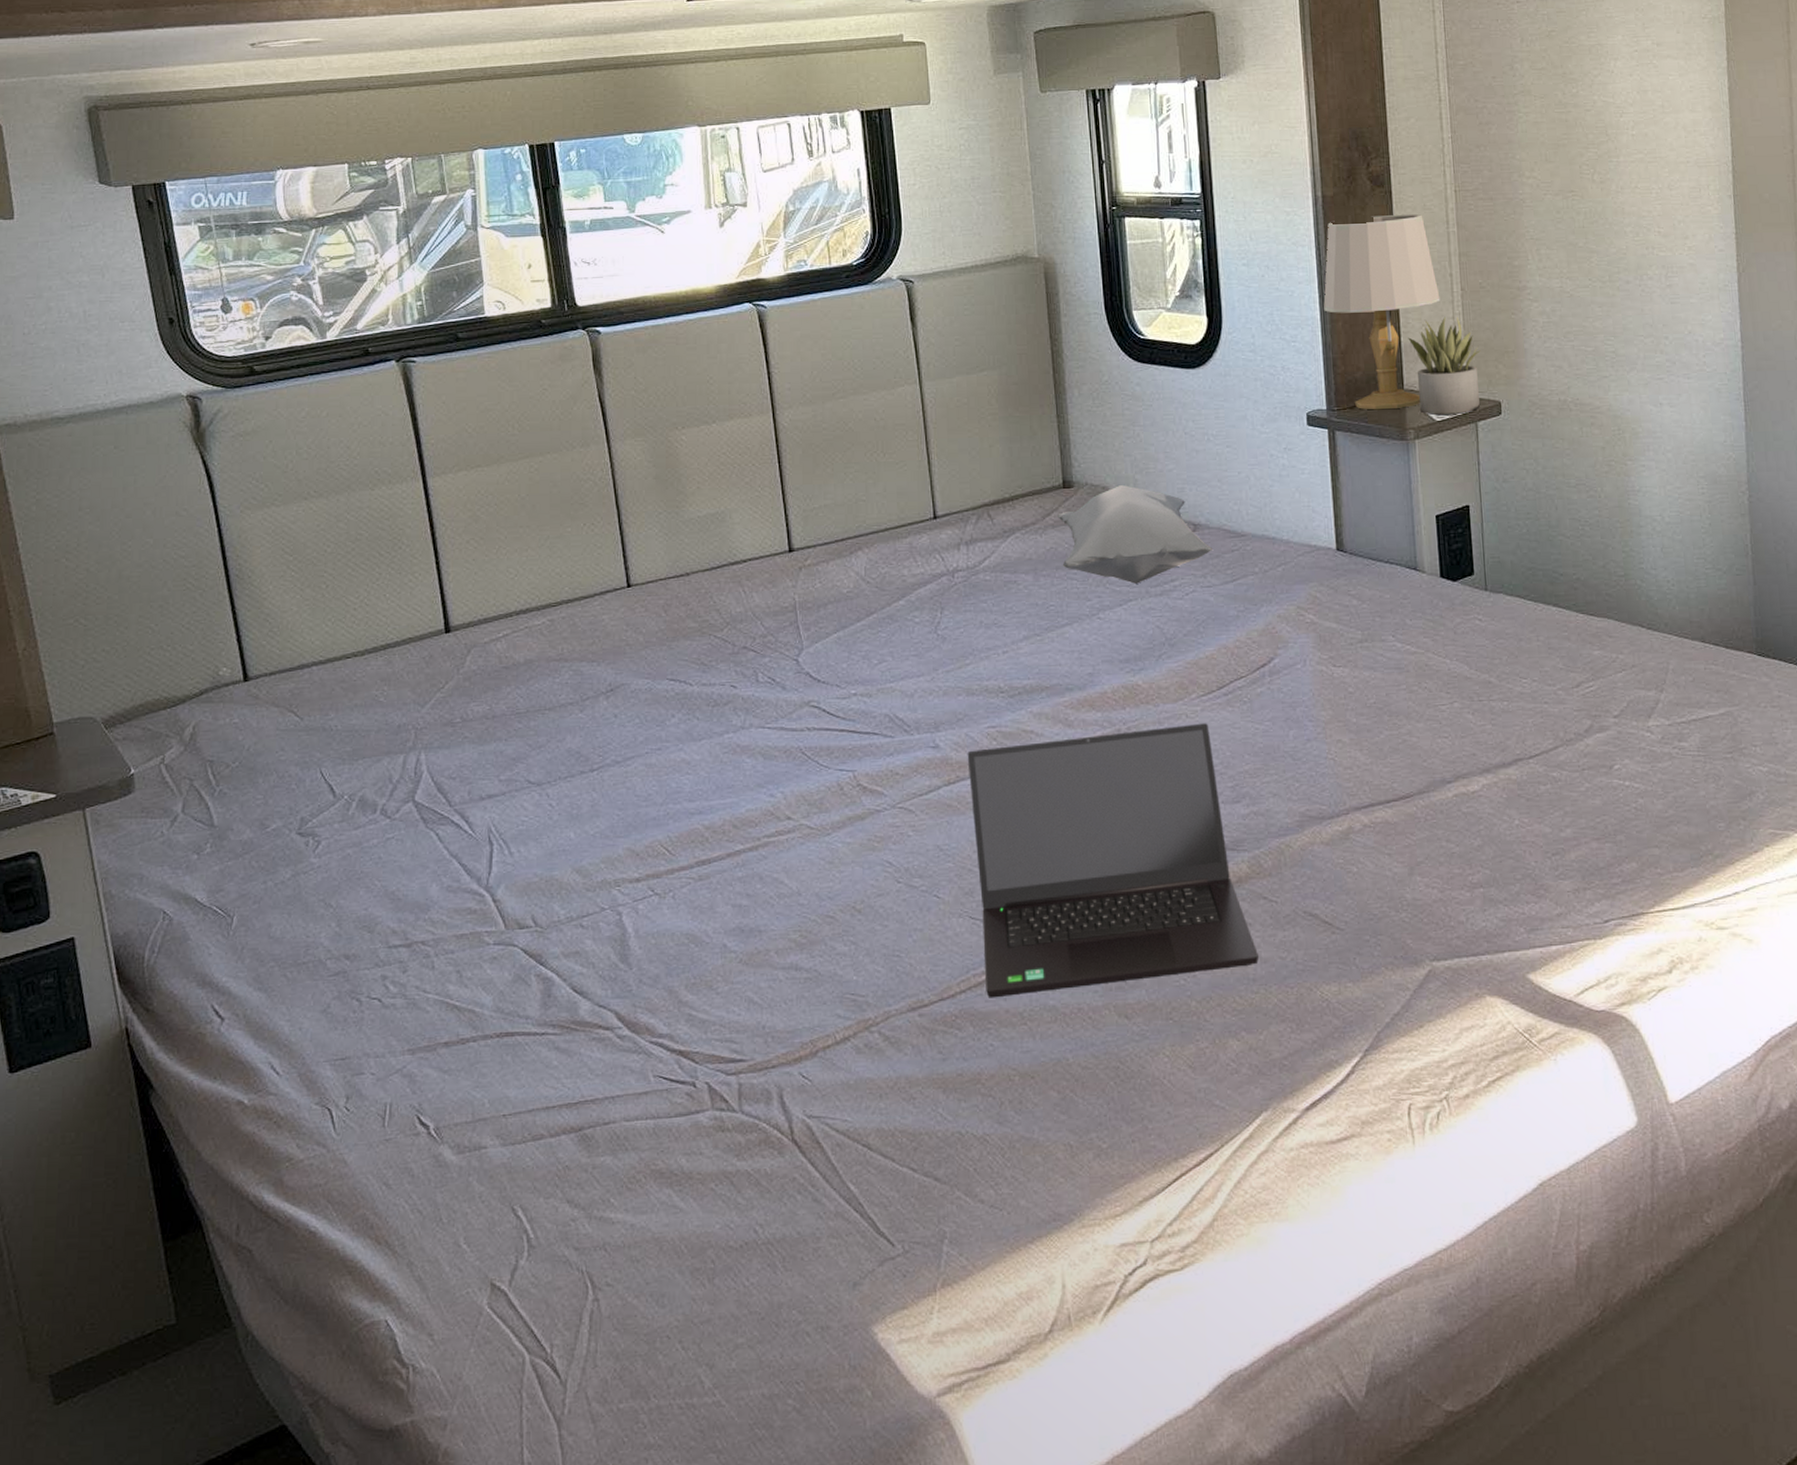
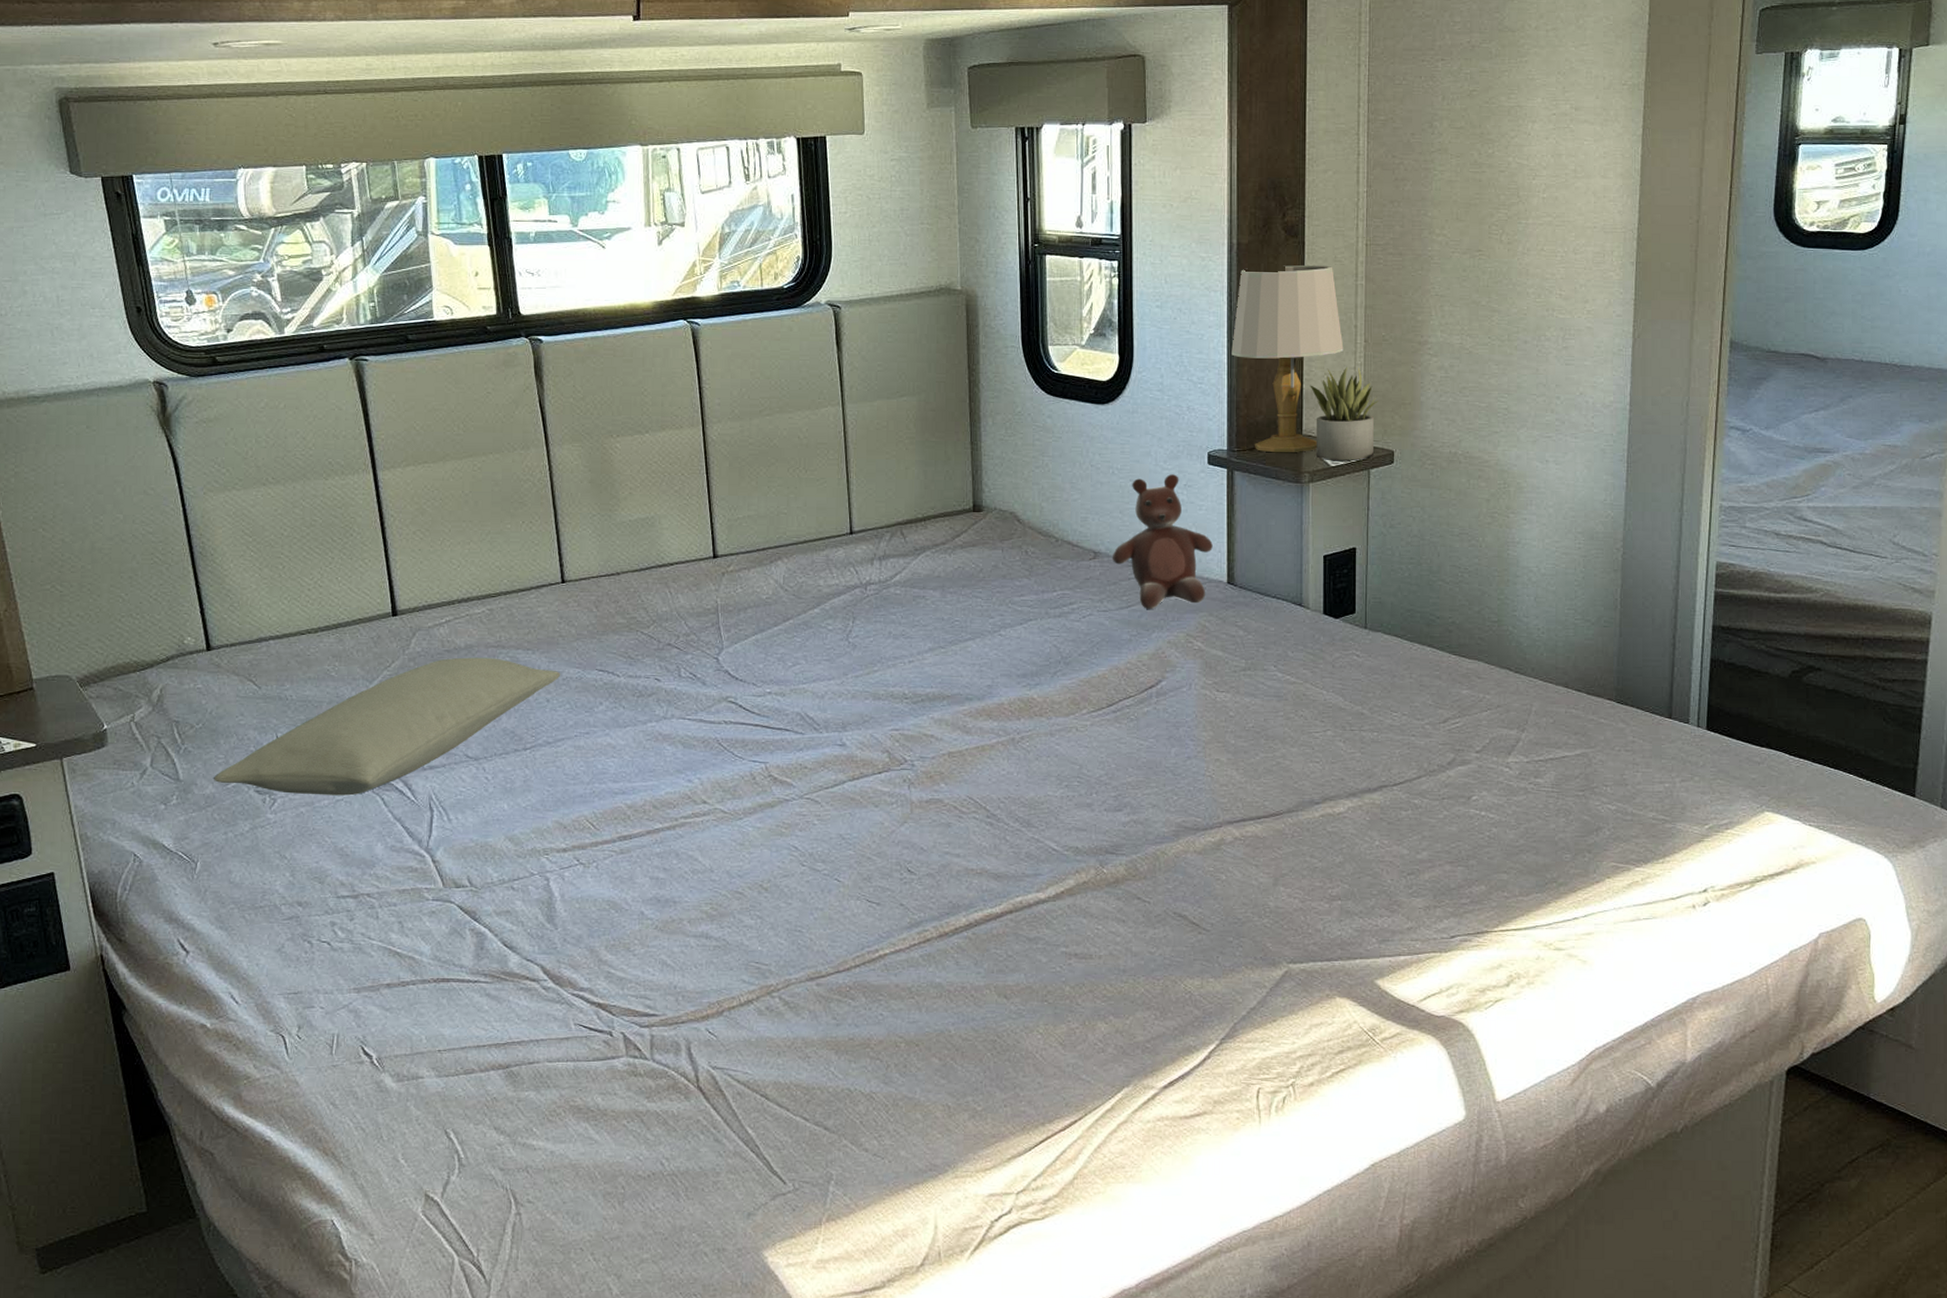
pillow: none [252,672,629,834] -> present [214,657,561,796]
laptop: present [967,723,1259,998] -> none [871,737,1129,973]
cushion: present [1058,484,1212,584] -> none [966,511,1110,605]
teddy bear: none [1213,438,1319,582] -> present [1113,474,1213,609]

